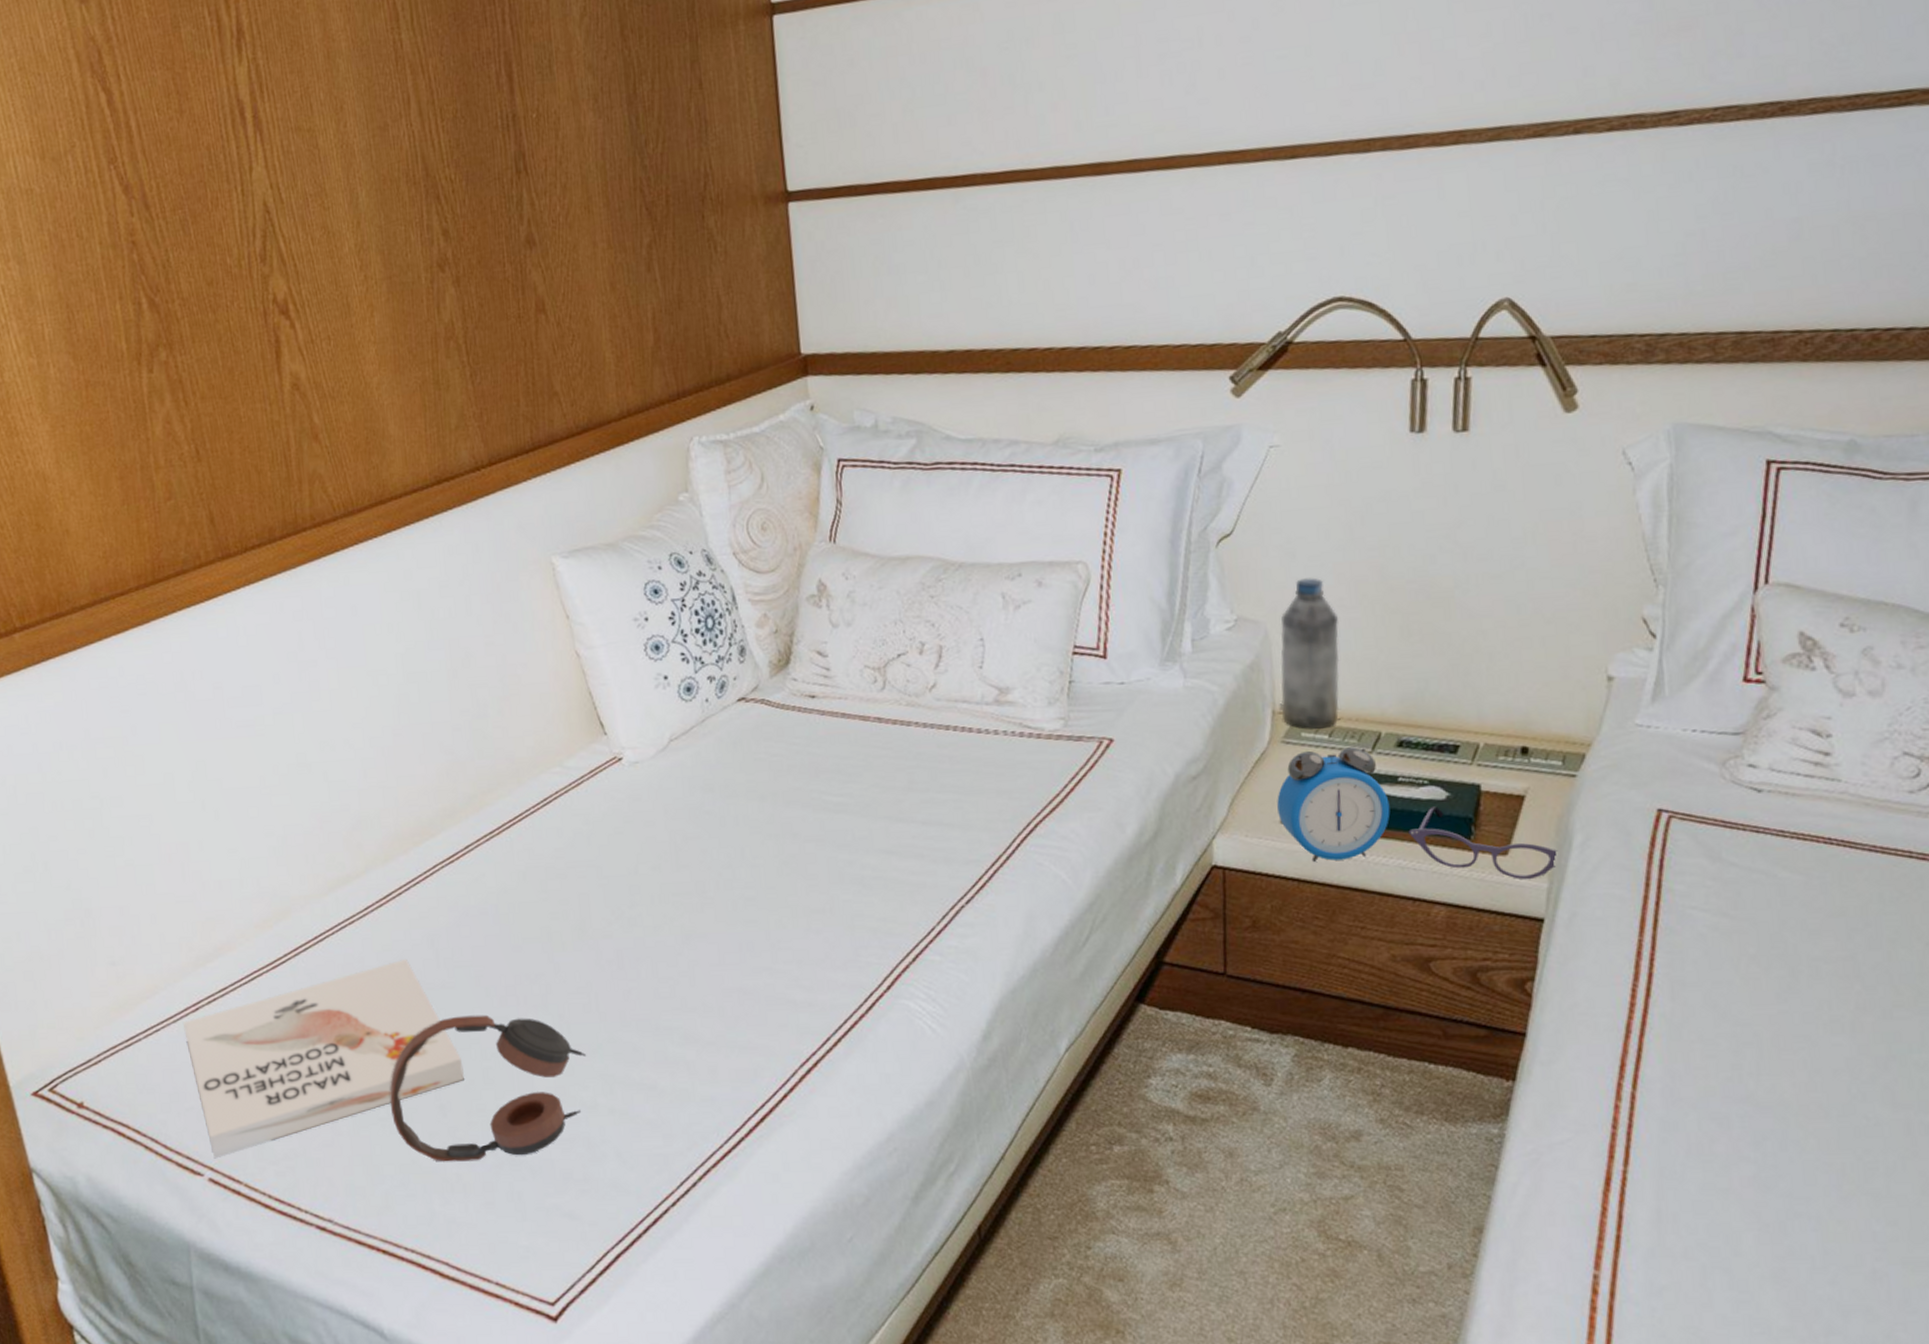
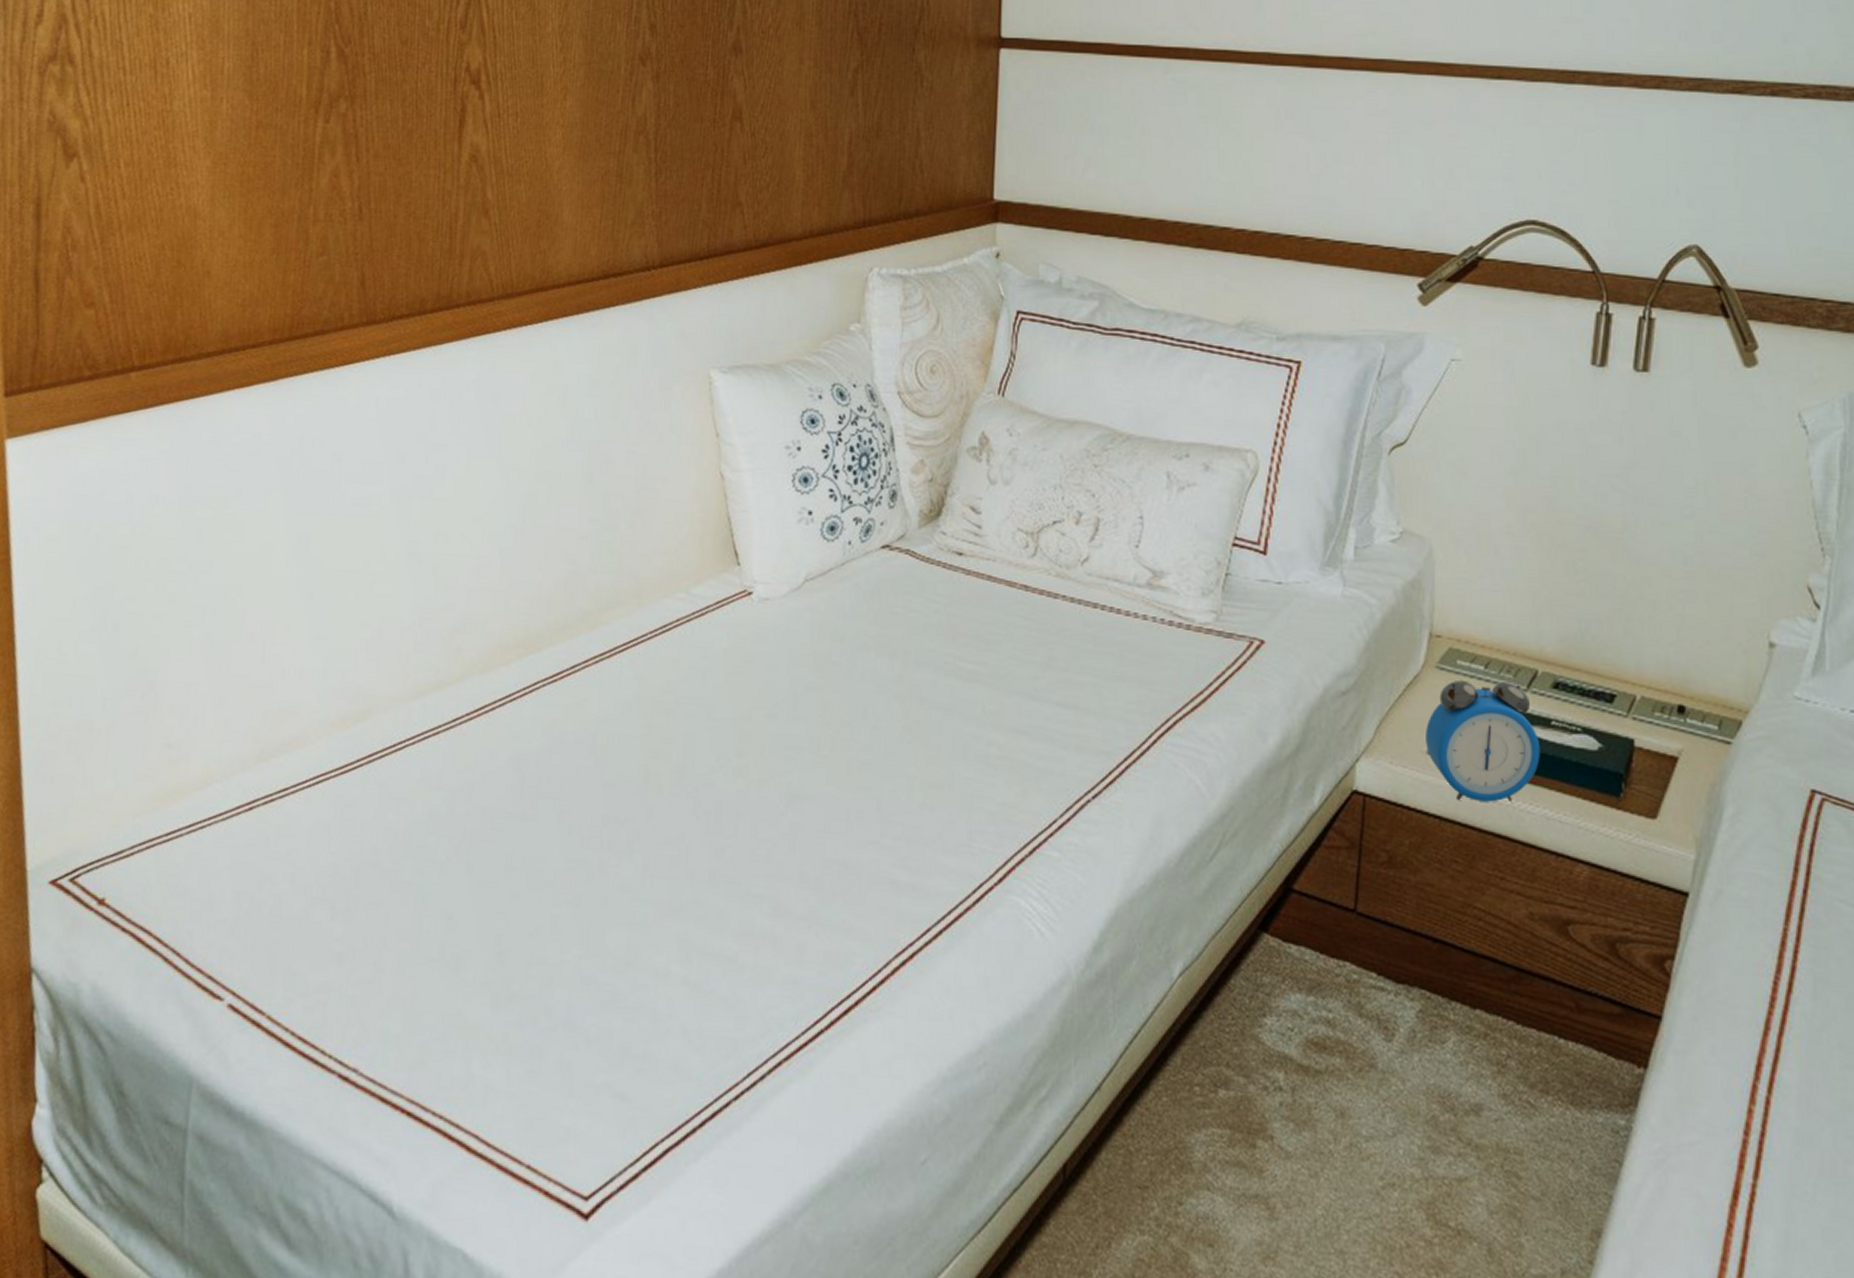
book: present [182,958,465,1159] -> none [231,781,532,982]
headphones: present [389,1014,586,1162] -> none [443,852,666,1021]
water bottle: present [1280,578,1340,730] -> none [1438,499,1504,659]
eyeglasses: present [1408,806,1559,879] -> none [1557,756,1709,848]

